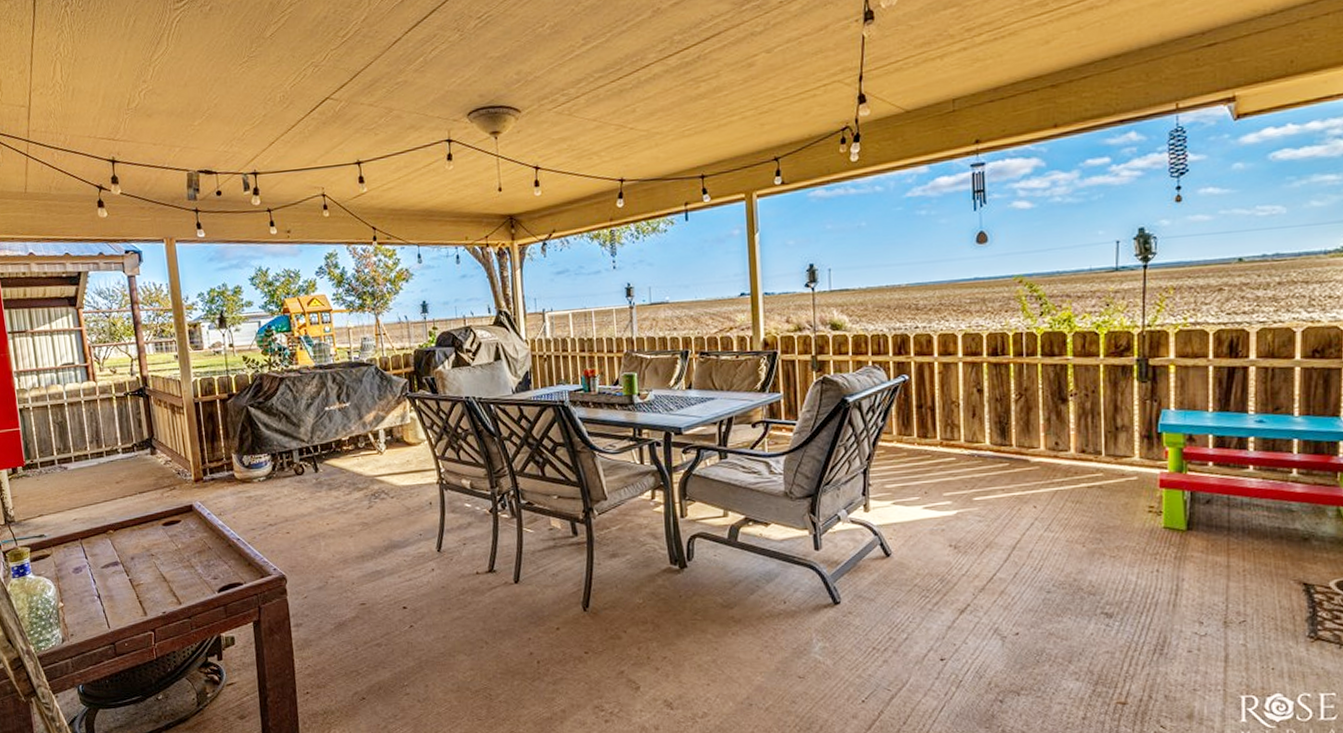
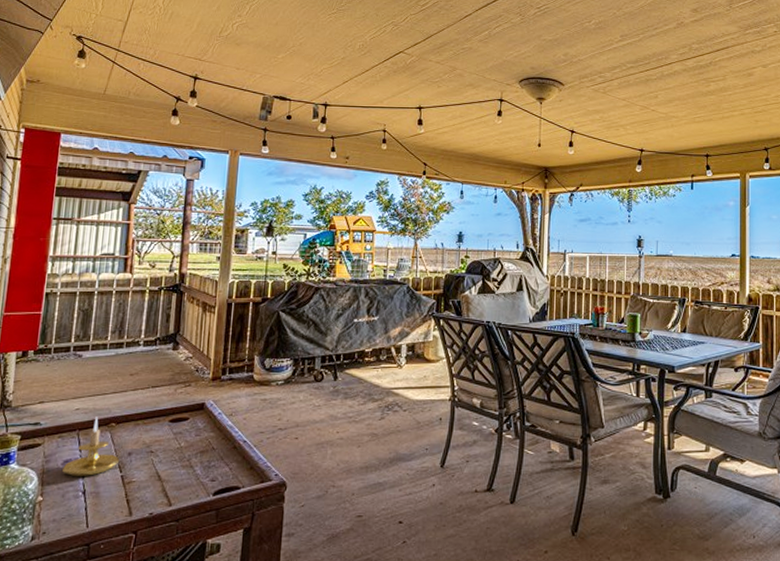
candle holder: none [74,525,125,583] -> present [62,417,120,477]

